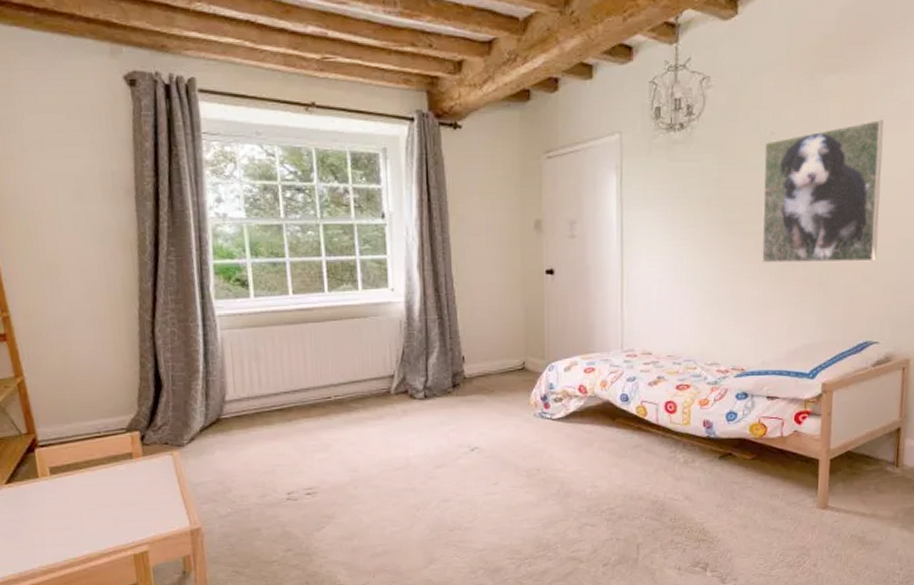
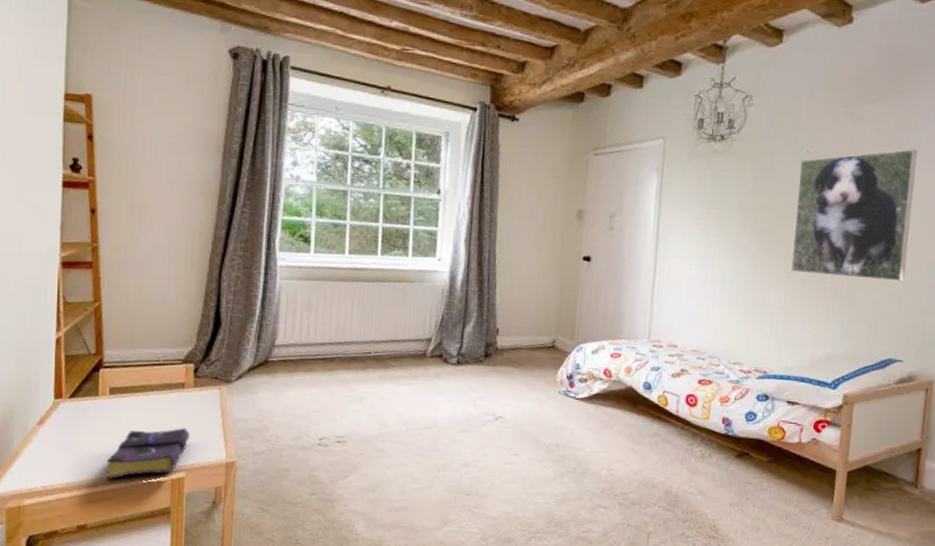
book: none [60,499,147,564] -> present [107,427,190,480]

